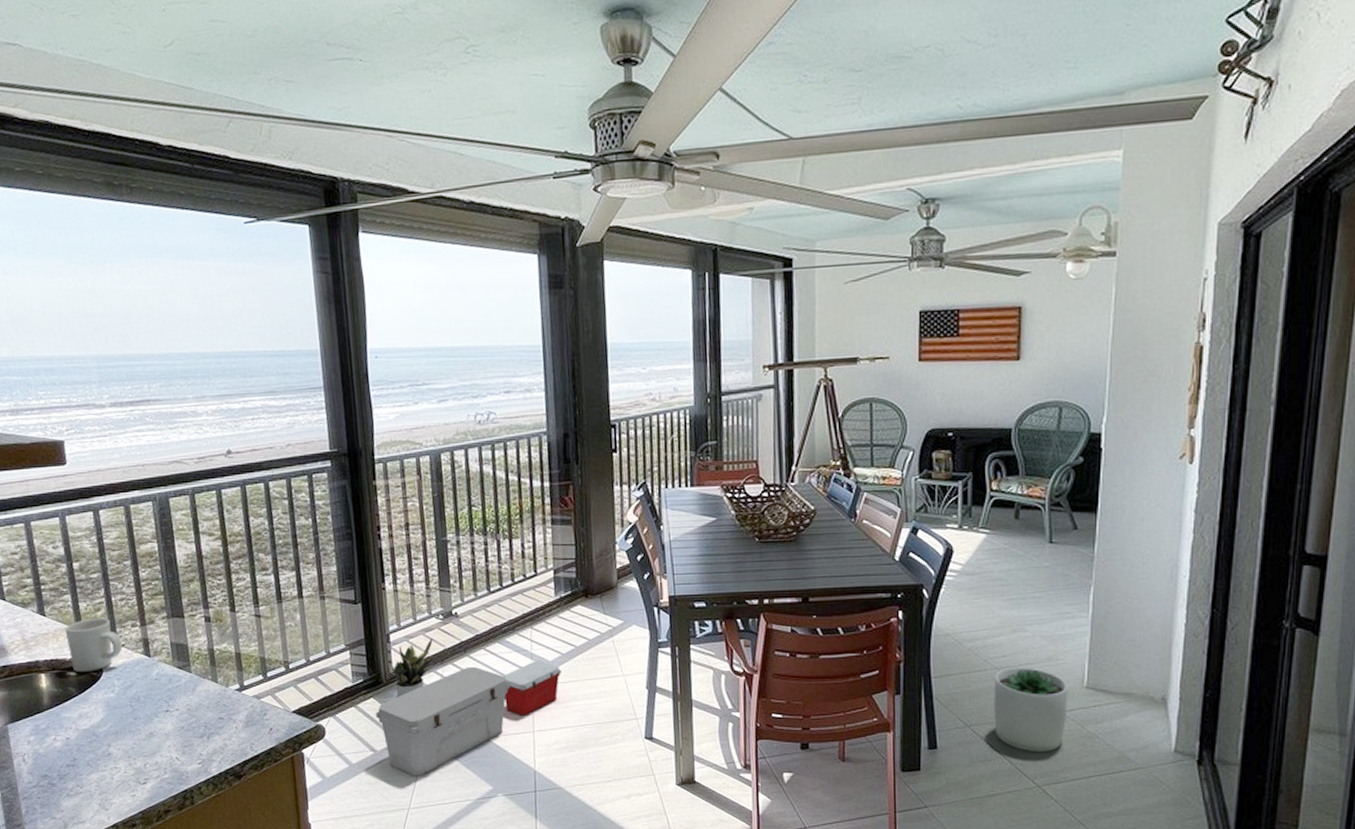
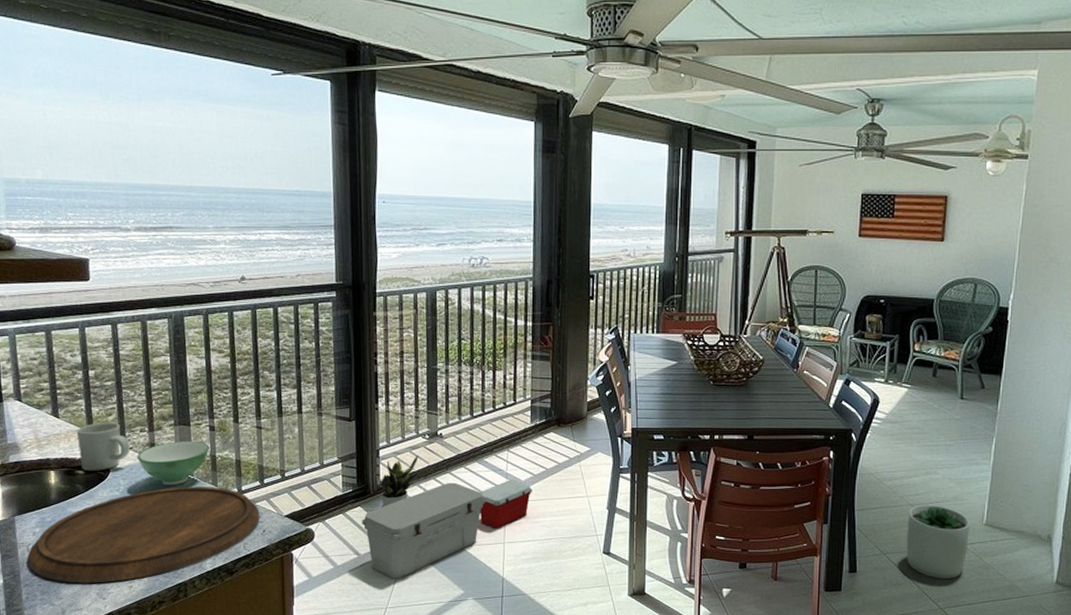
cutting board: none [24,683,266,793] -> present [28,486,260,583]
bowl: none [130,634,206,684] -> present [136,440,209,486]

